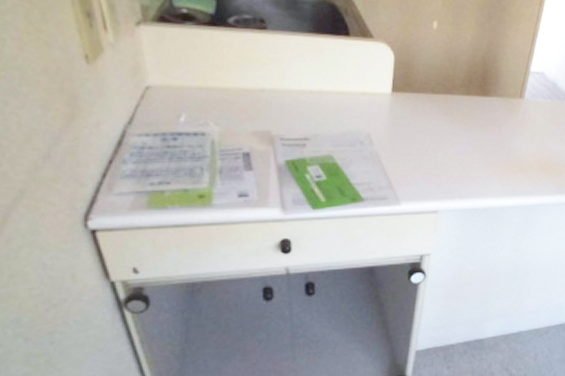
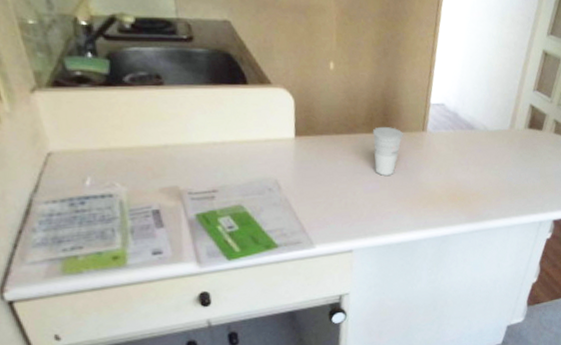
cup: none [468,89,500,139] -> present [372,126,403,176]

